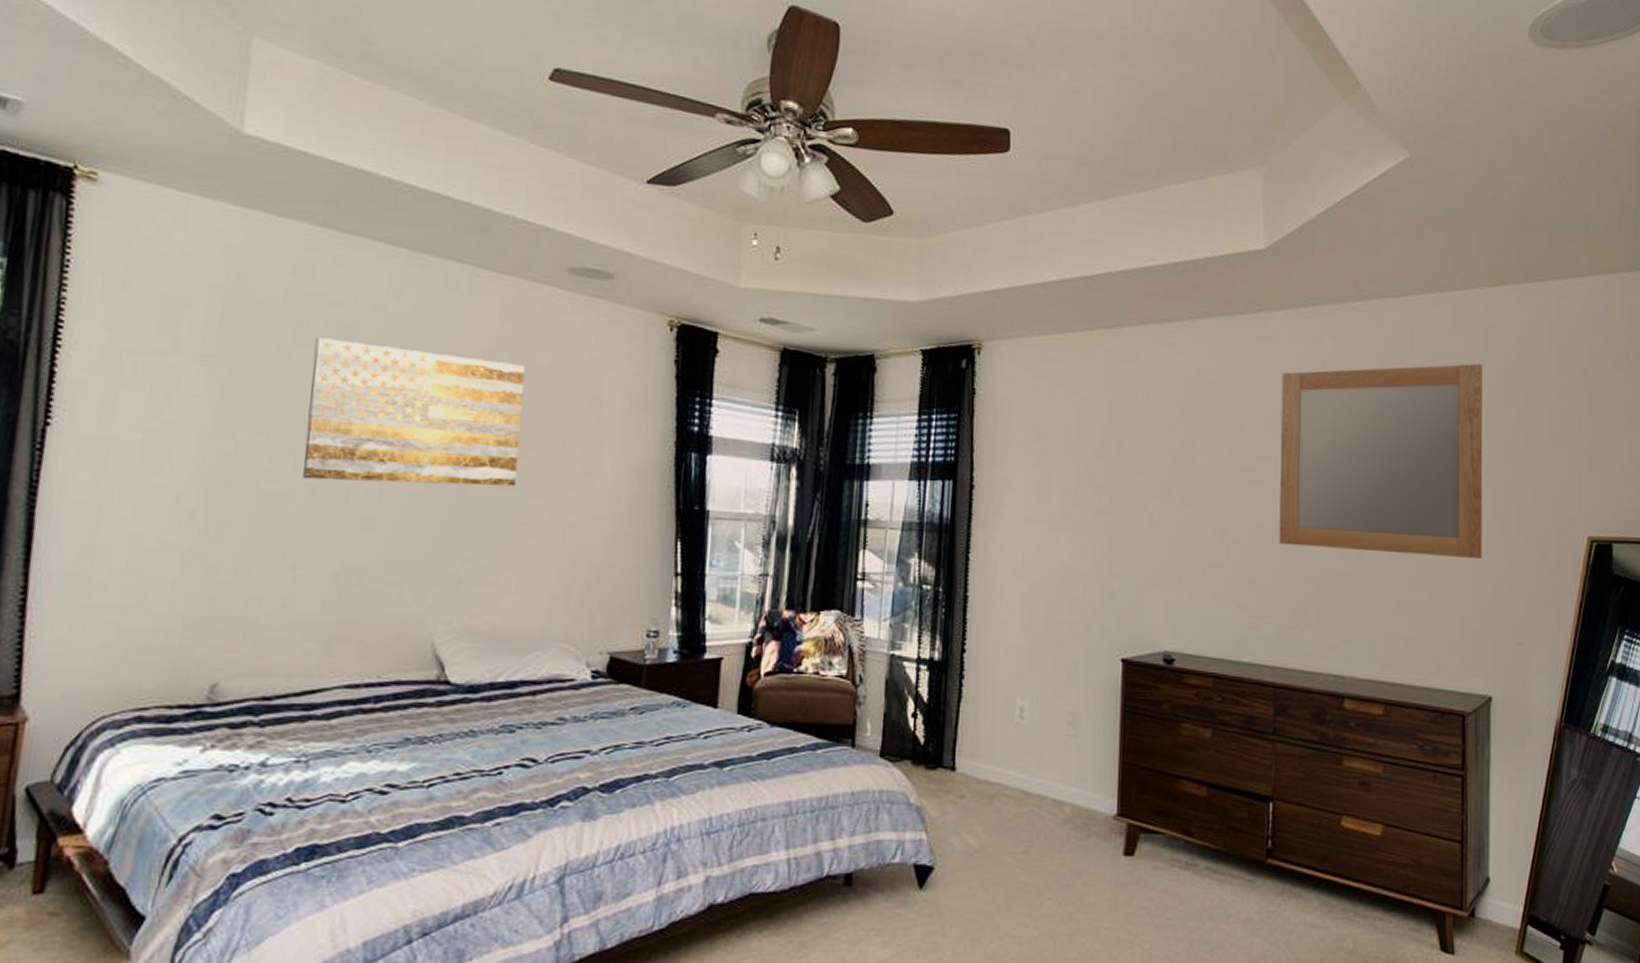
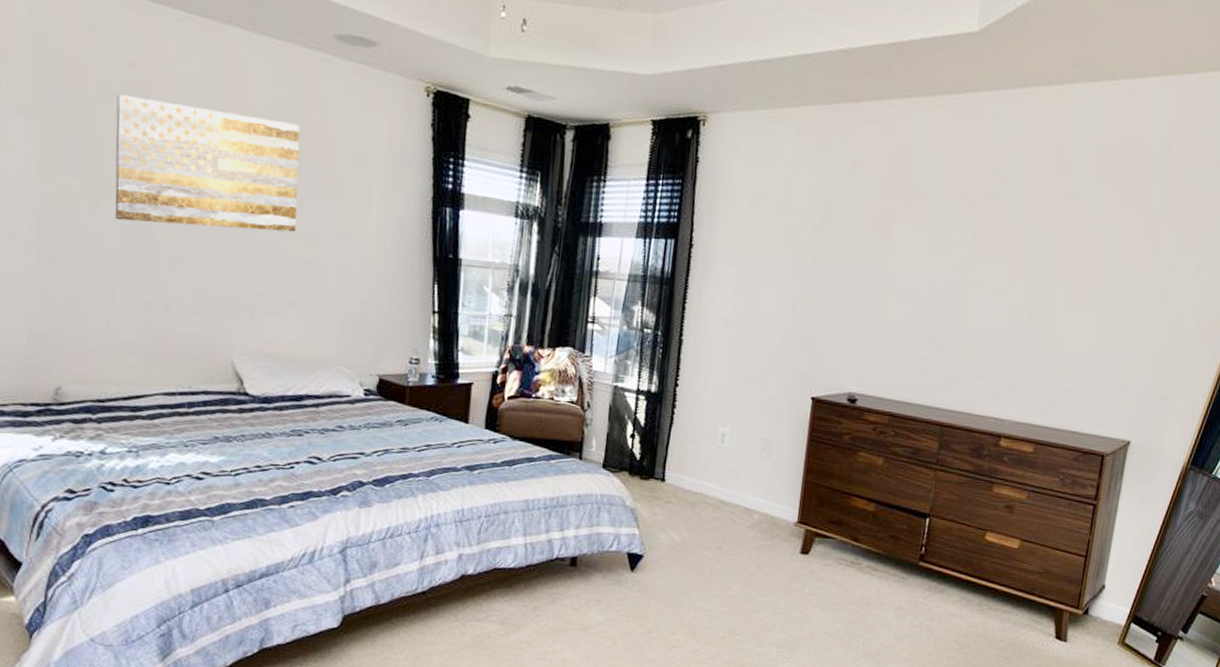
home mirror: present [1279,363,1483,559] -> none [959,147,1169,324]

